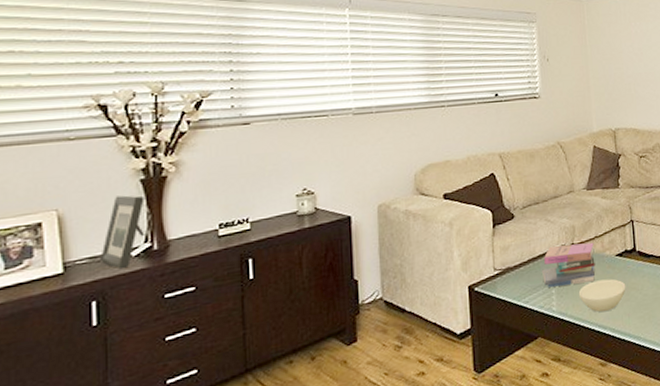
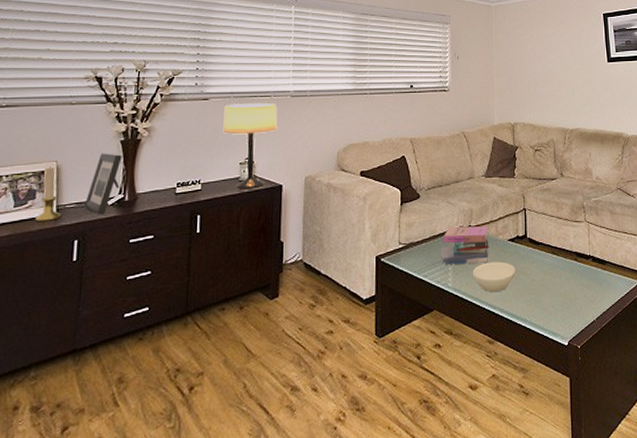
candle holder: none [34,216,72,285] -> present [34,166,62,223]
table lamp: none [271,123,338,225] -> present [224,103,277,189]

